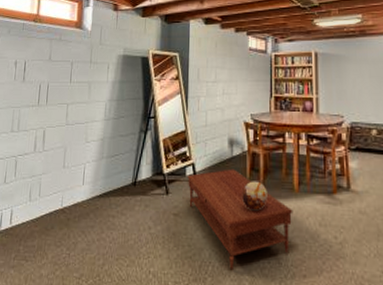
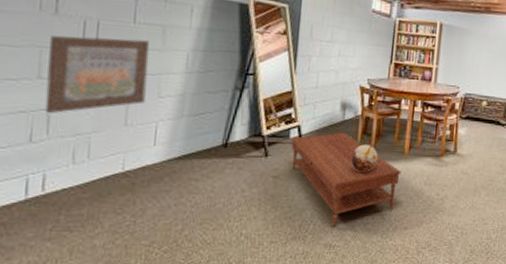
wall art: none [14,96,81,159] -> present [44,35,150,113]

